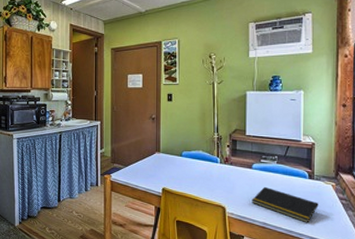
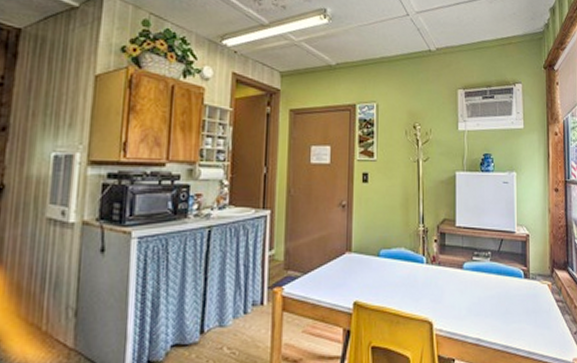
notepad: present [252,186,319,223] -> none [463,291,535,335]

